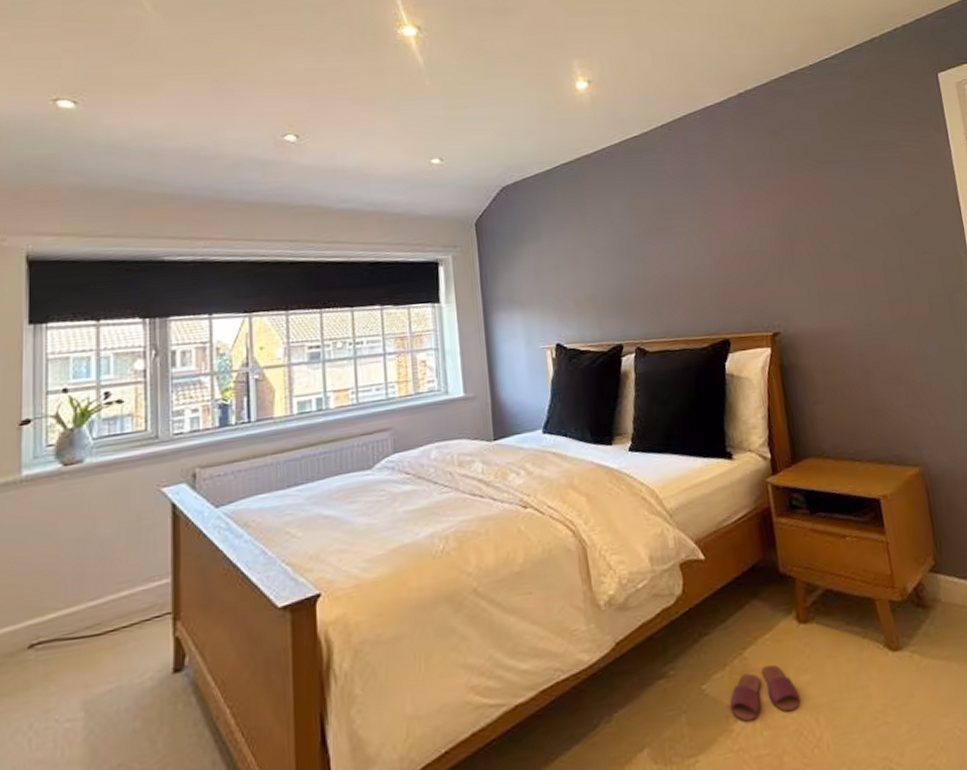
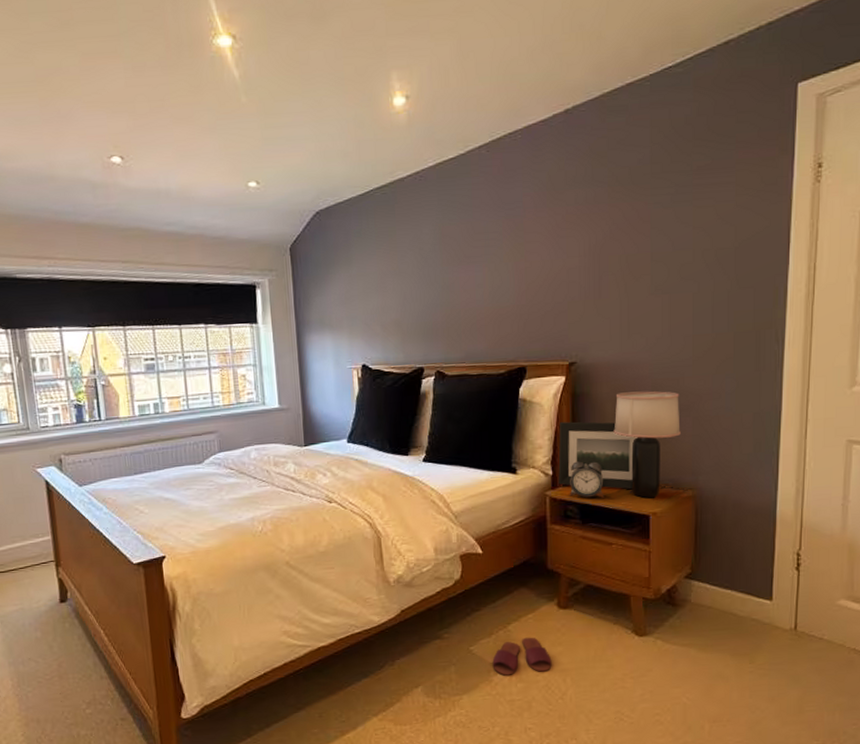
picture frame: none [771,395,858,471] -> present [558,421,639,490]
alarm clock: none [789,440,829,483] -> present [569,461,604,499]
table lamp: none [824,359,896,479] -> present [613,391,681,498]

